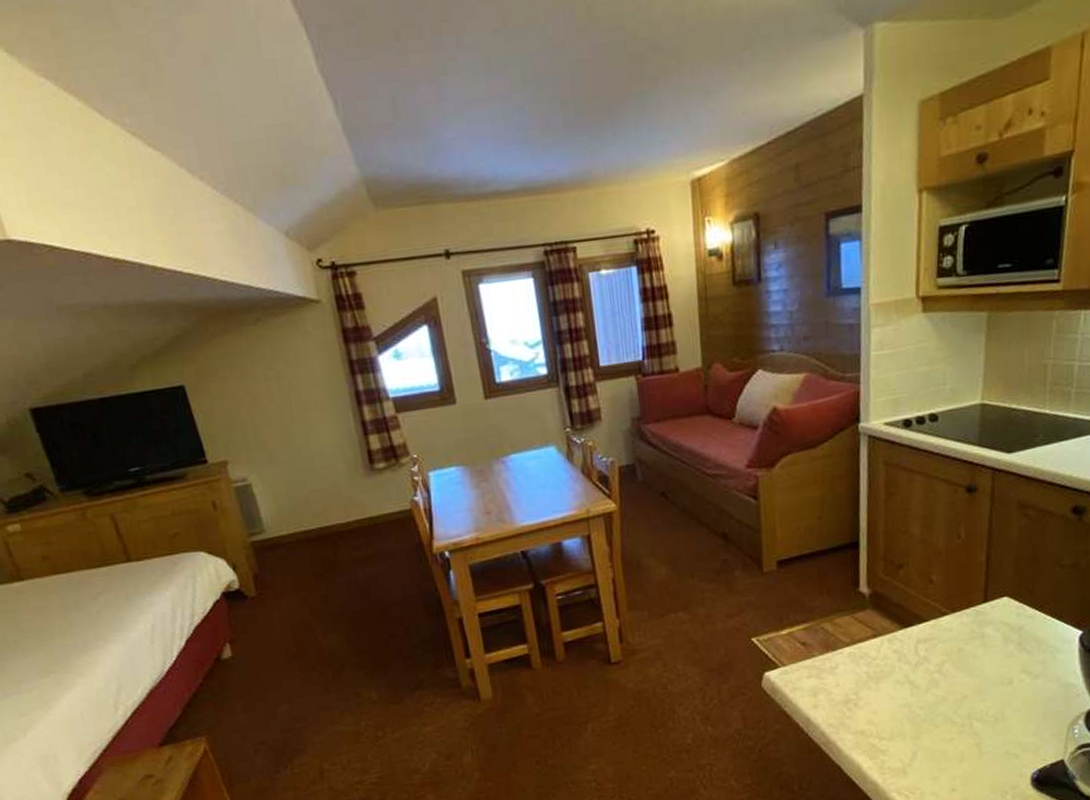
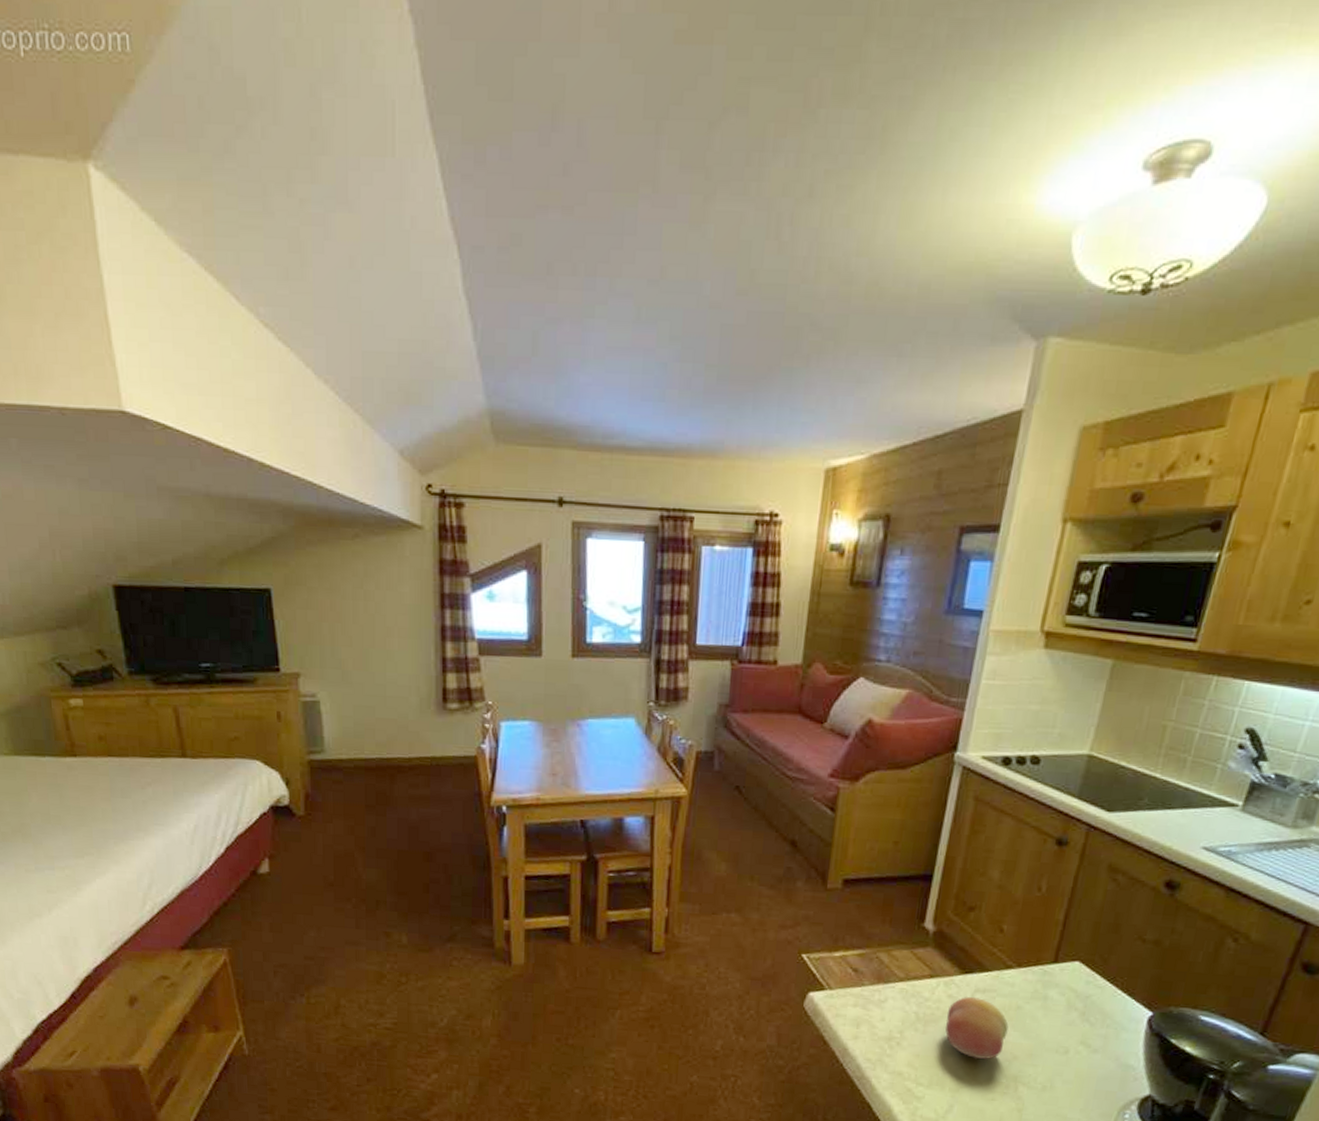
fruit: none [895,648,954,705] -> present [945,997,1009,1059]

